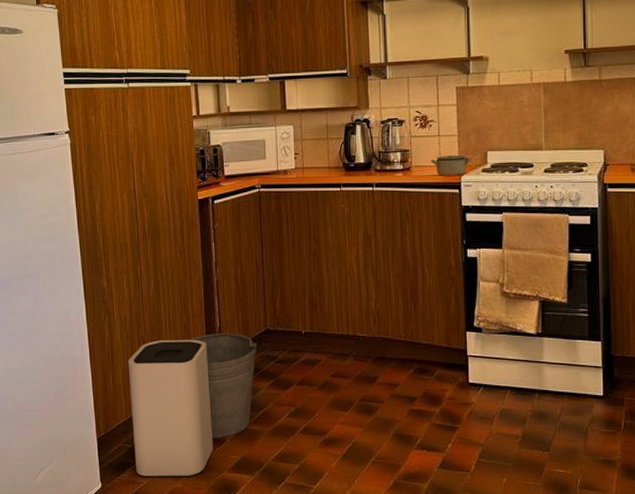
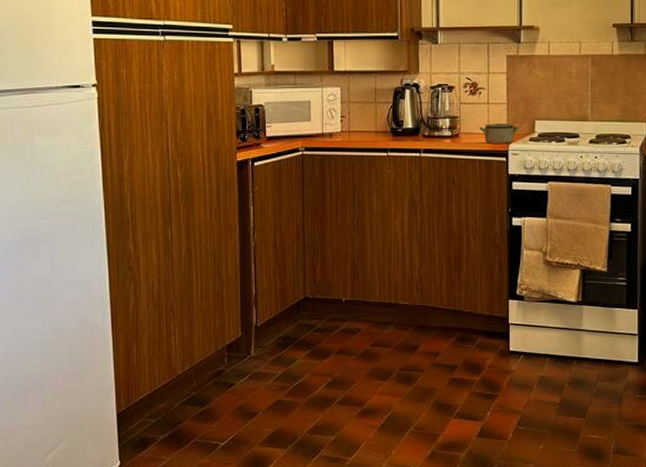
trash can: present [128,339,214,477] -> none [154,307,245,453]
bucket: present [188,332,257,439] -> none [221,300,295,412]

